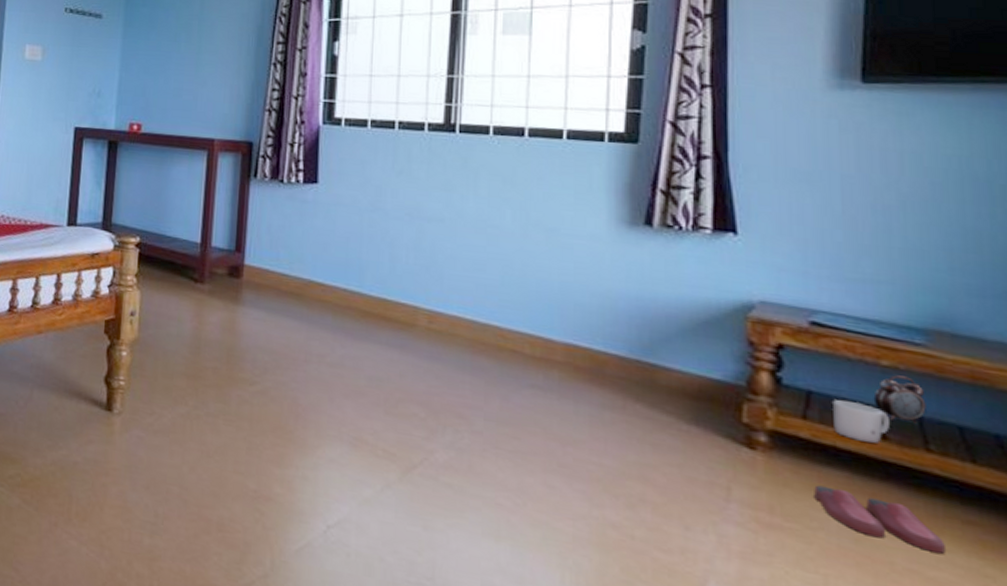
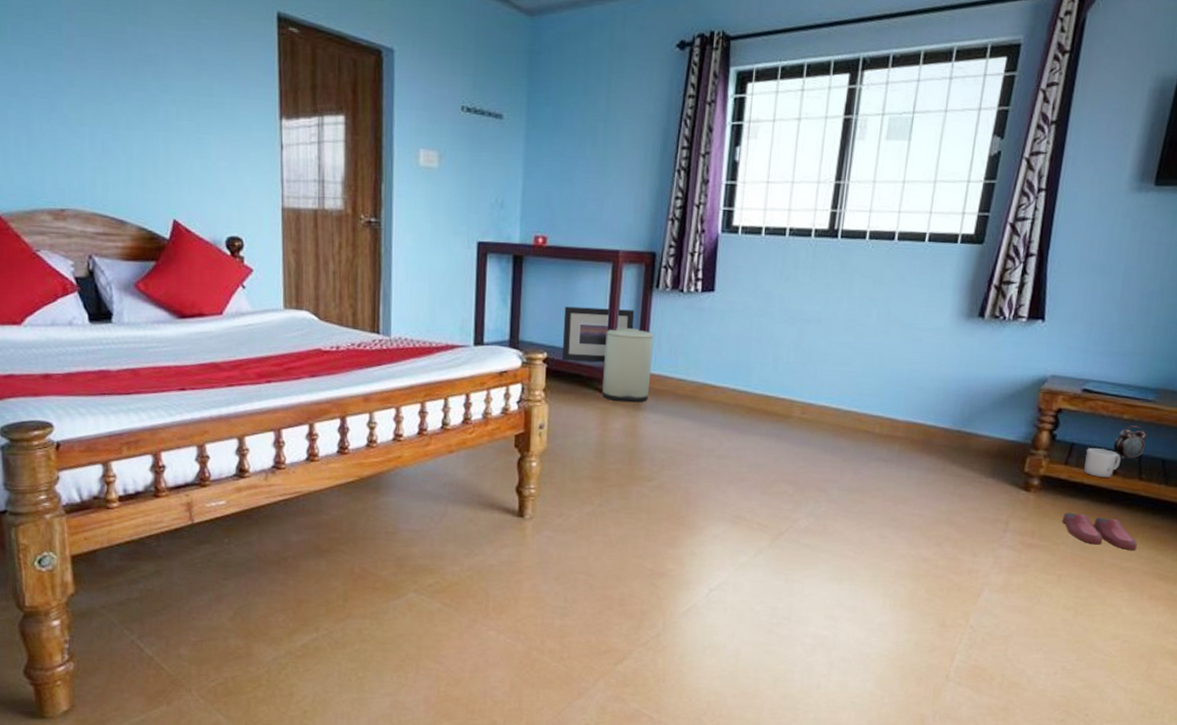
picture frame: none [155,191,232,250] -> present [562,306,635,362]
pedal bin: none [197,216,253,296] -> present [602,328,654,403]

